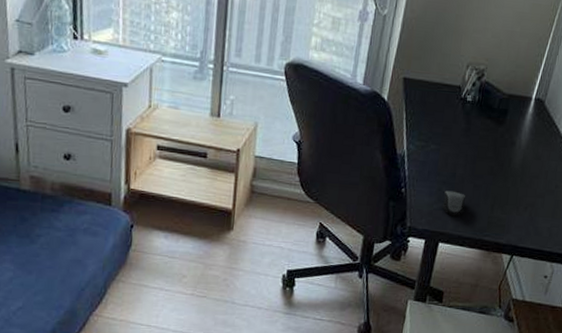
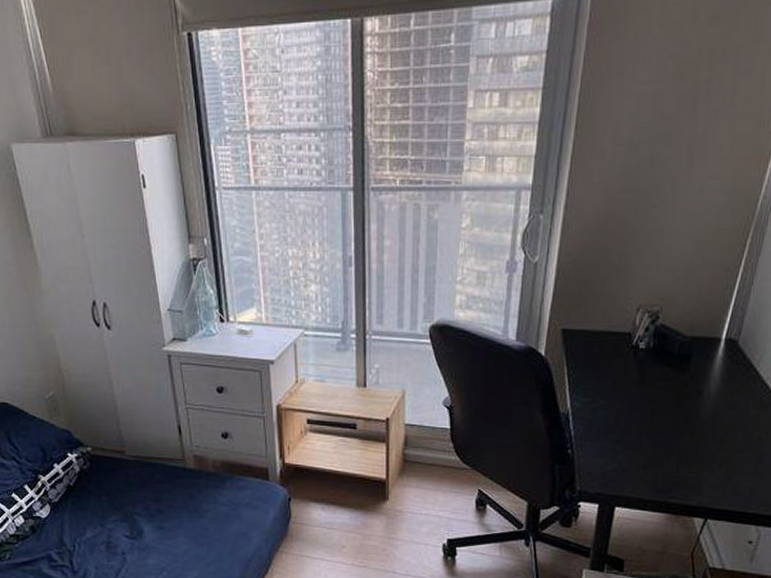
computer mouse: present [442,190,466,217] -> none [616,449,645,478]

